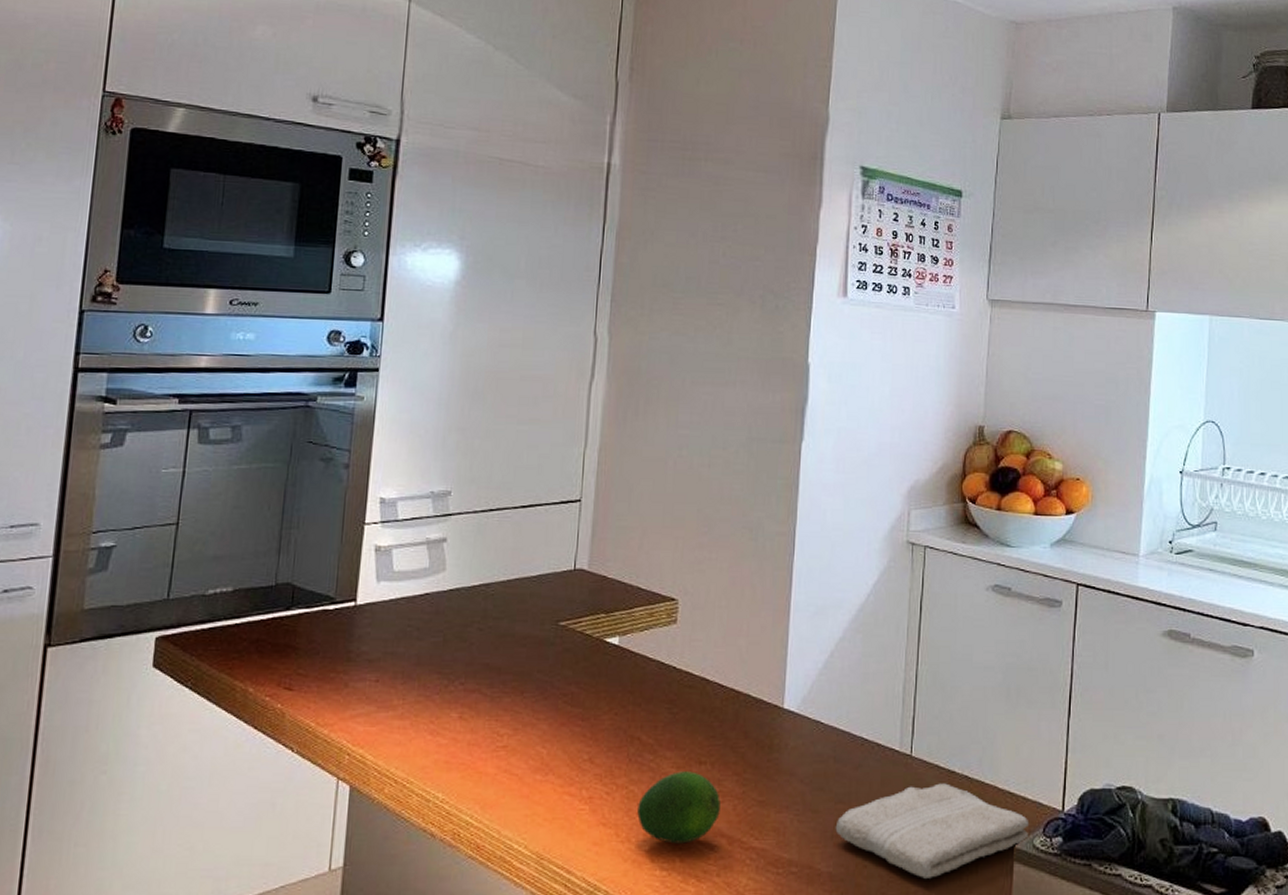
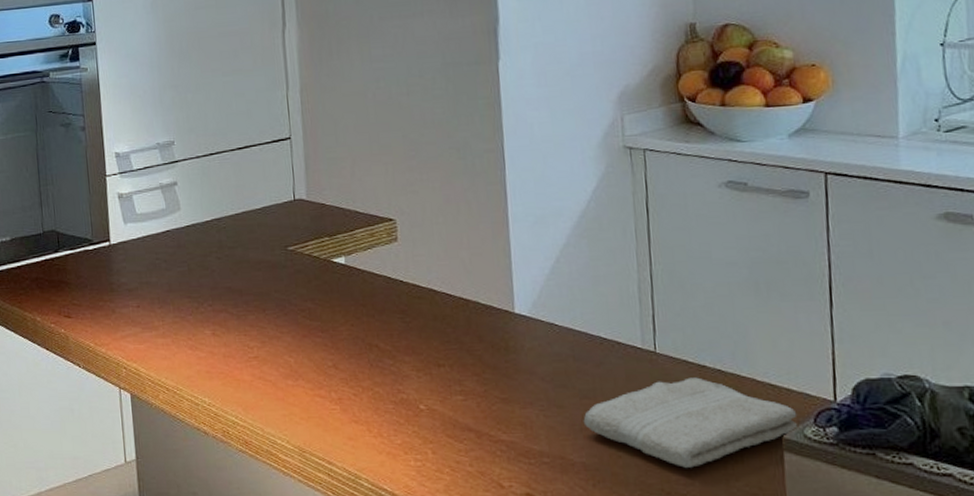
fruit: present [637,771,720,844] -> none [384,373,465,438]

